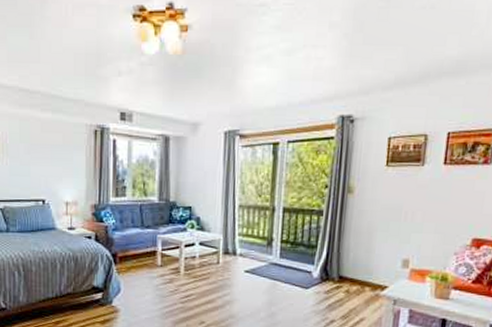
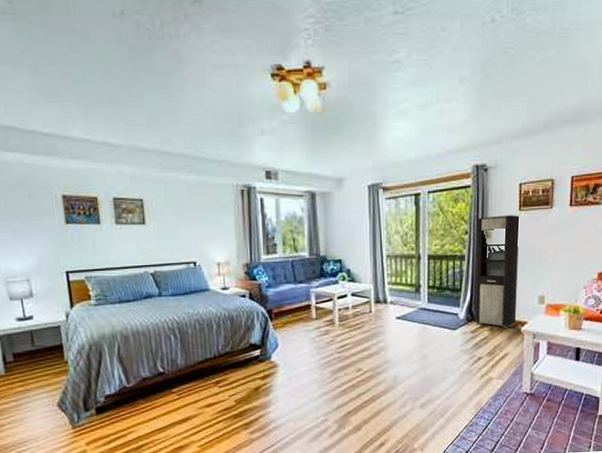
cabinet: none [329,170,386,291] -> present [475,215,519,328]

